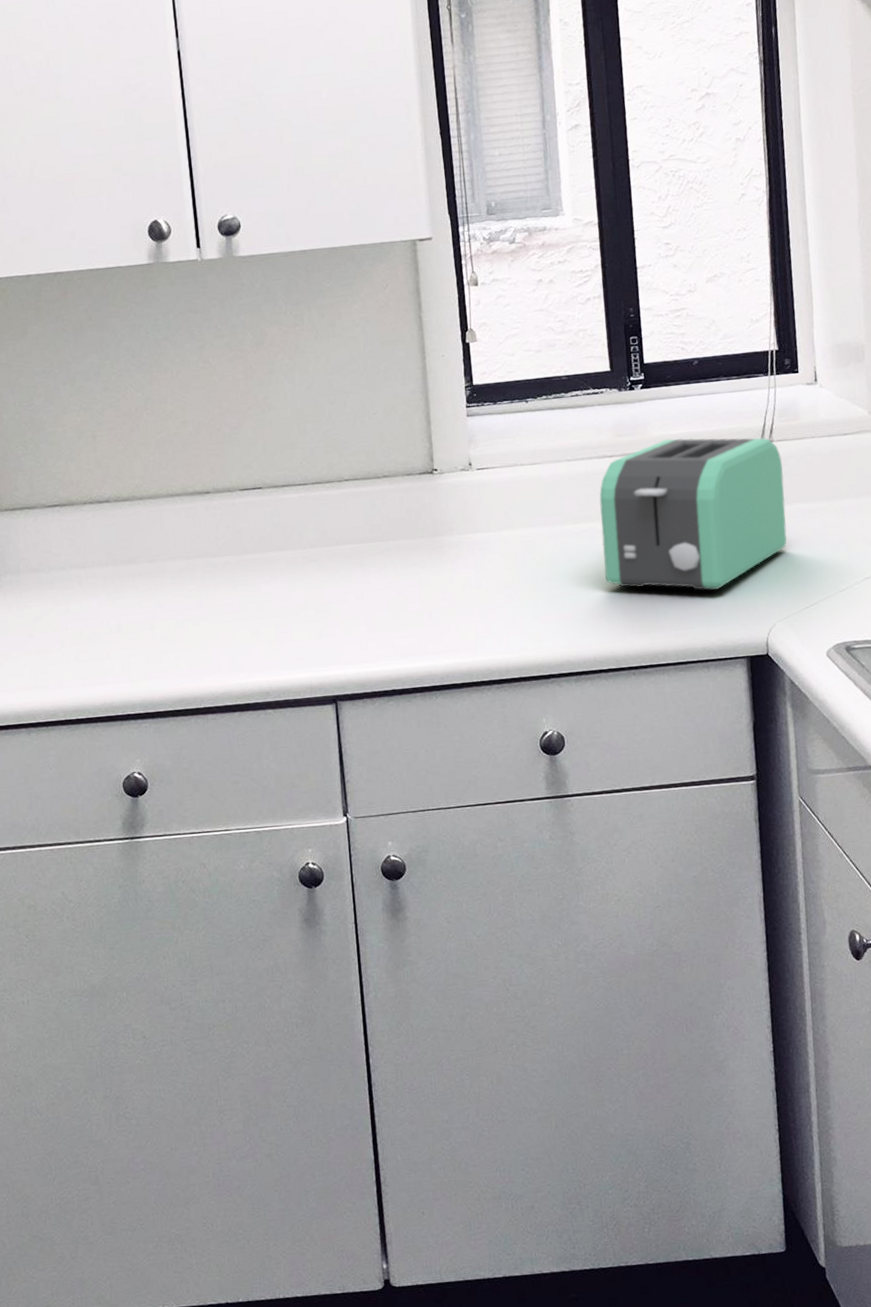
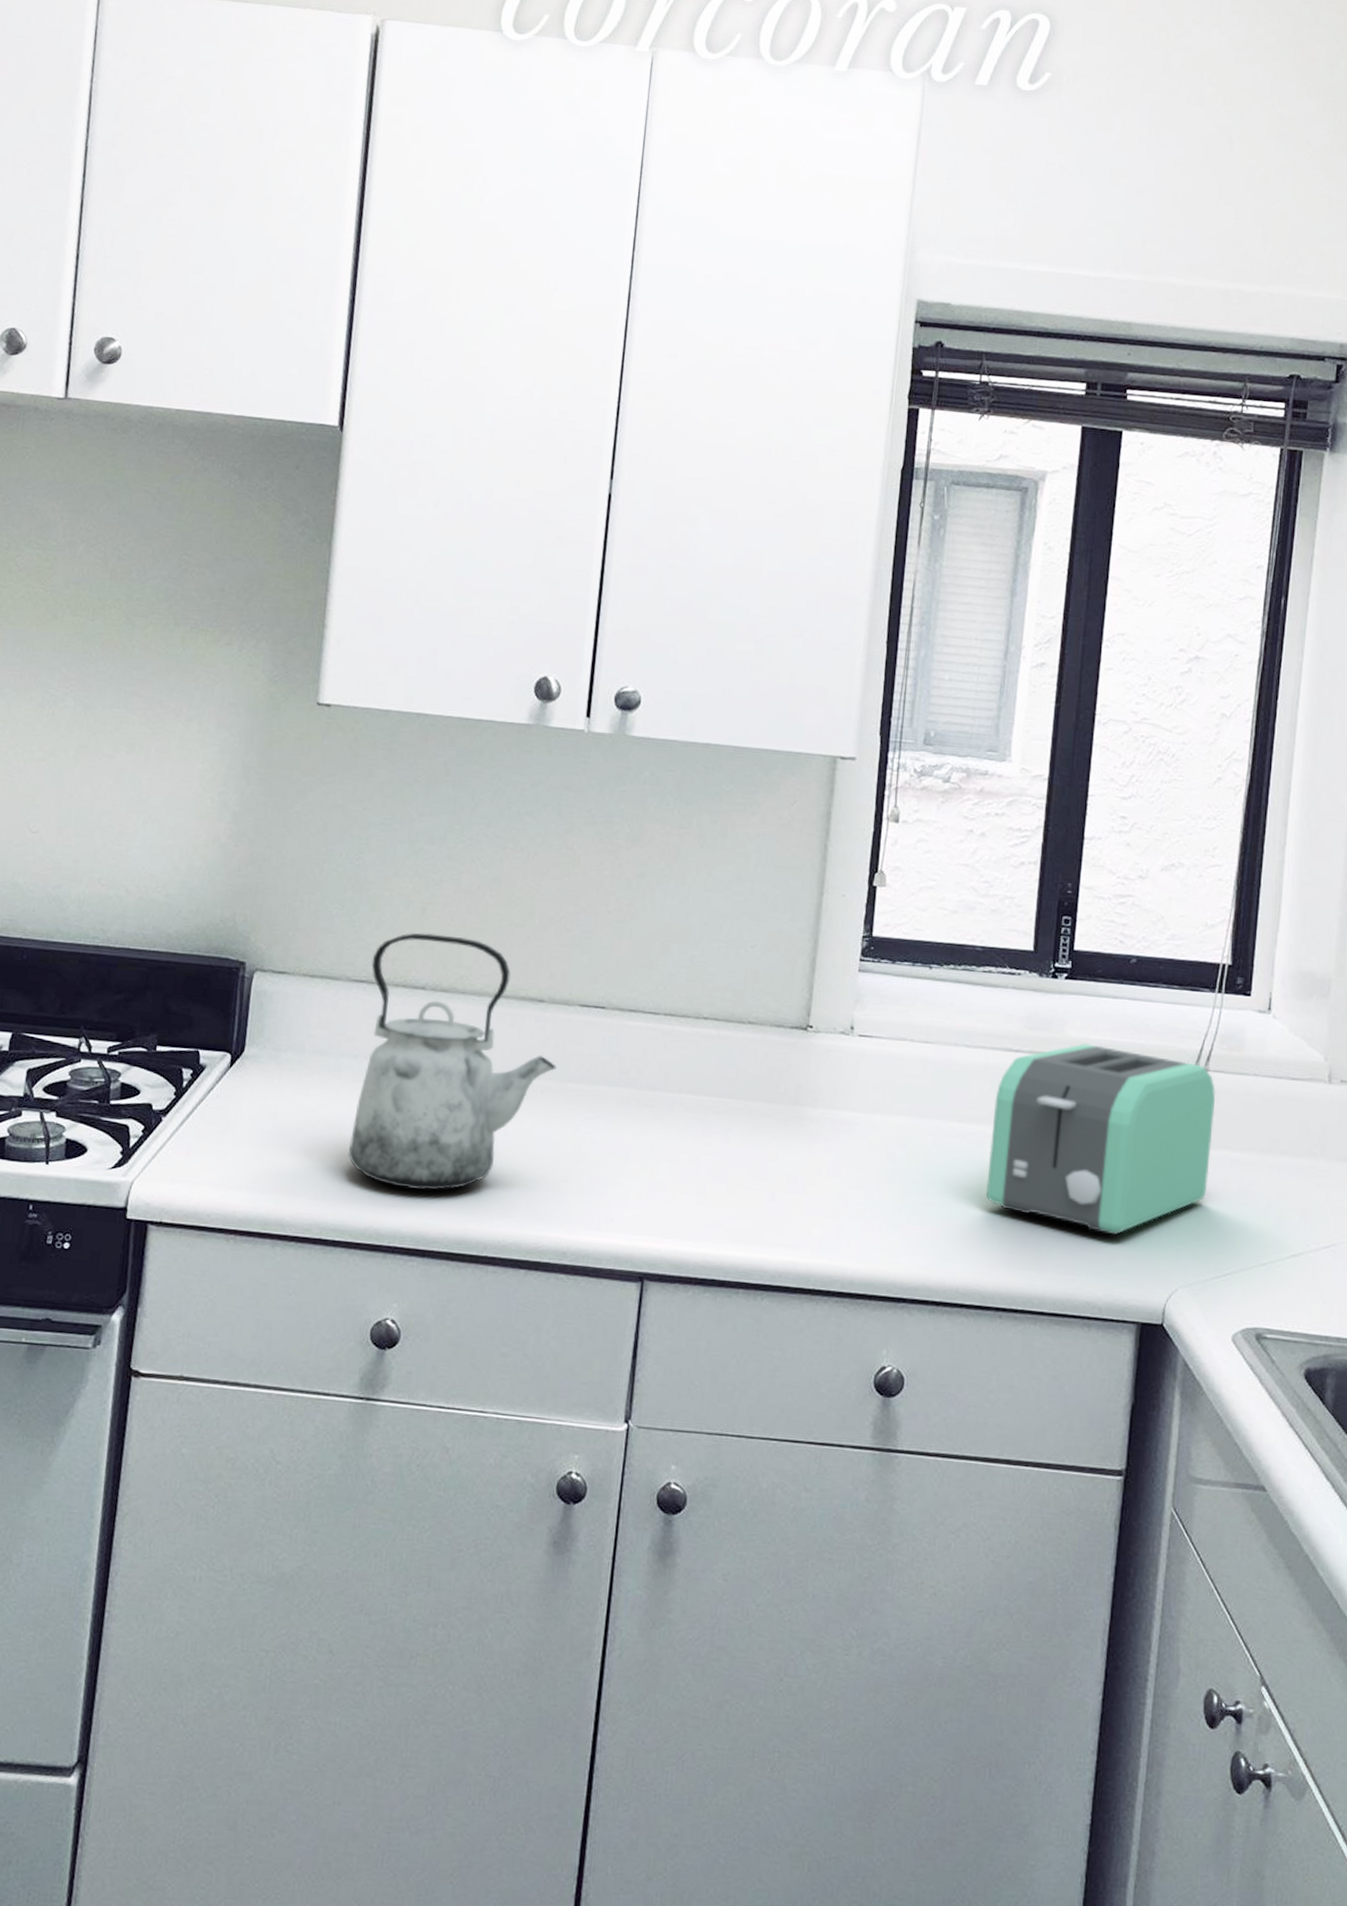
kettle: none [59,452,232,667] -> present [348,933,557,1191]

